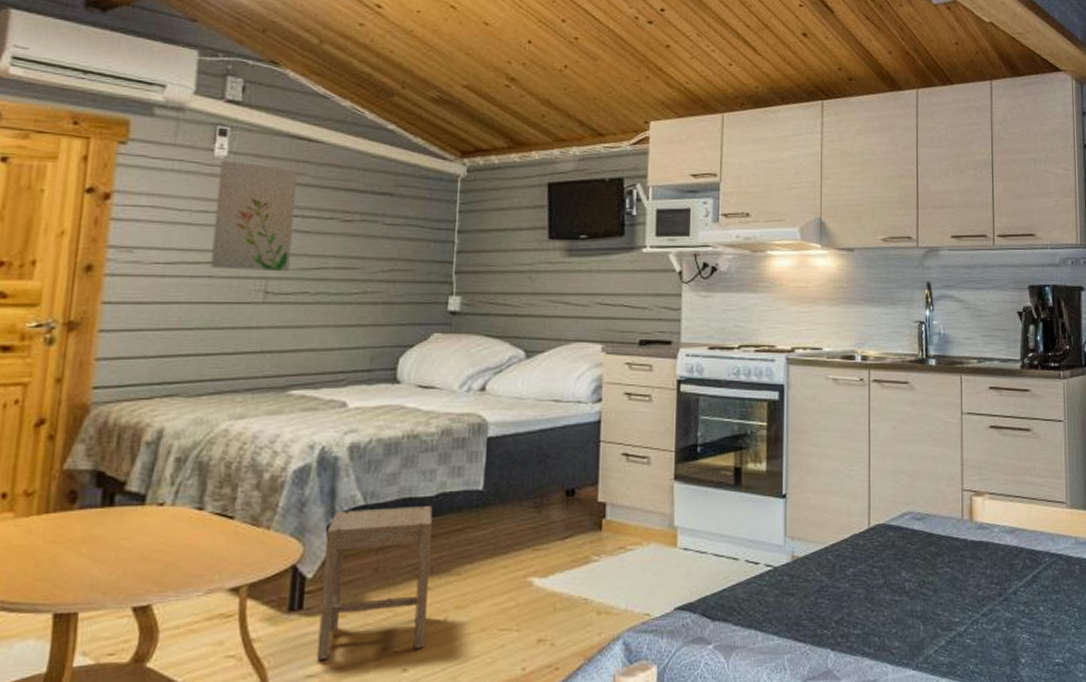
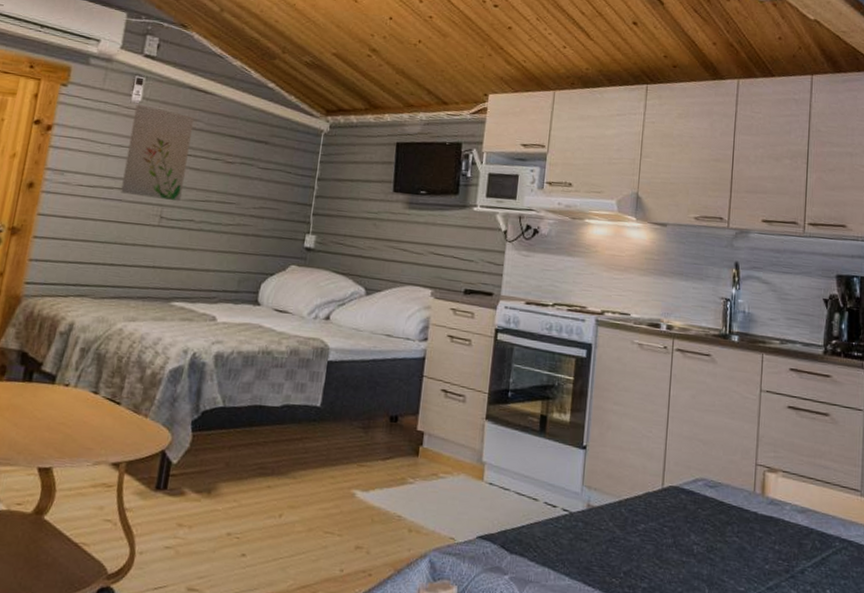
stool: present [317,506,433,660] -> none [174,409,278,538]

